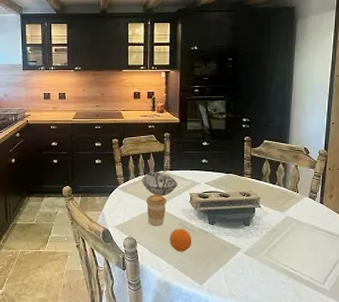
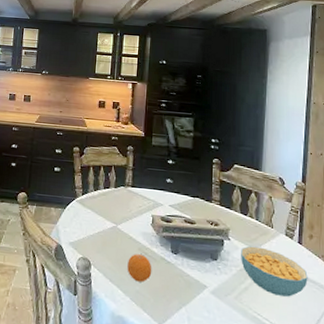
decorative bowl: present [142,172,178,197] -> none [101,186,140,215]
coffee cup: present [146,194,167,227] -> none [104,212,126,249]
cereal bowl: none [270,210,328,249] -> present [241,246,308,297]

